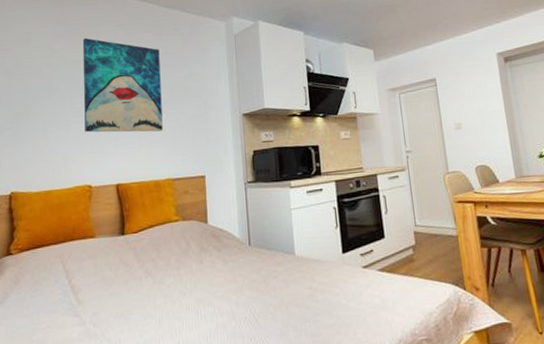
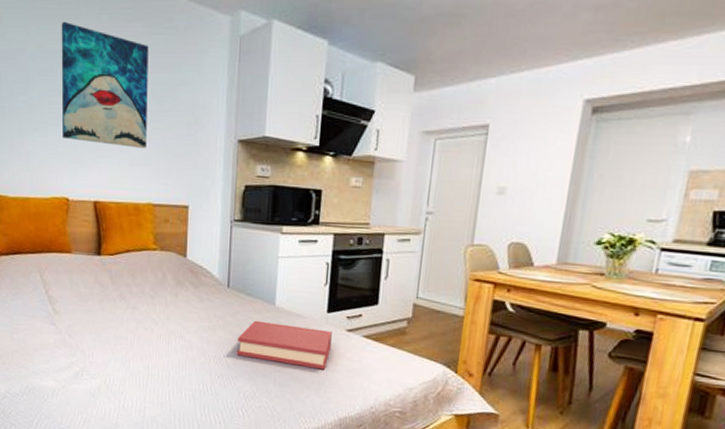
hardback book: none [264,270,352,313] -> present [237,320,332,370]

